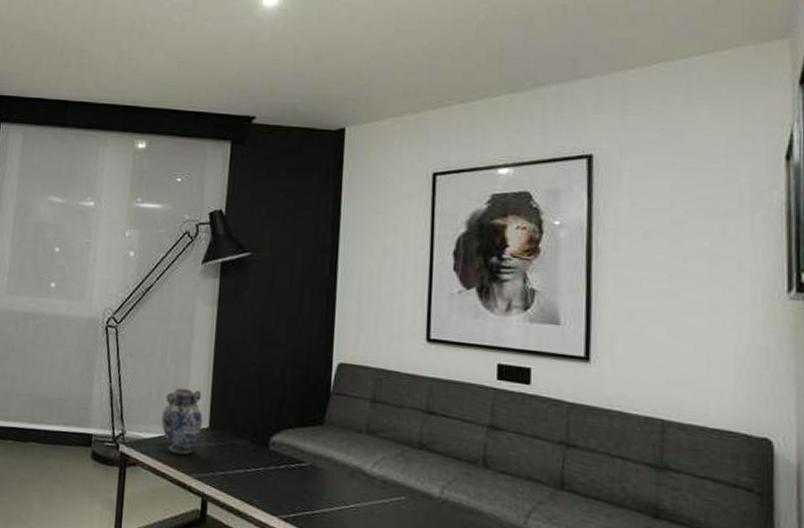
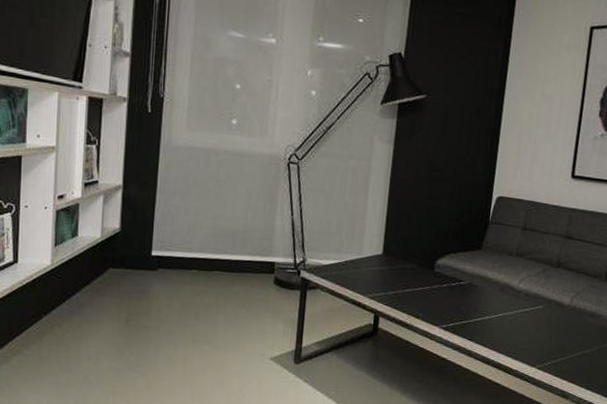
decorative vase: present [161,388,203,455] -> none [340,219,378,278]

